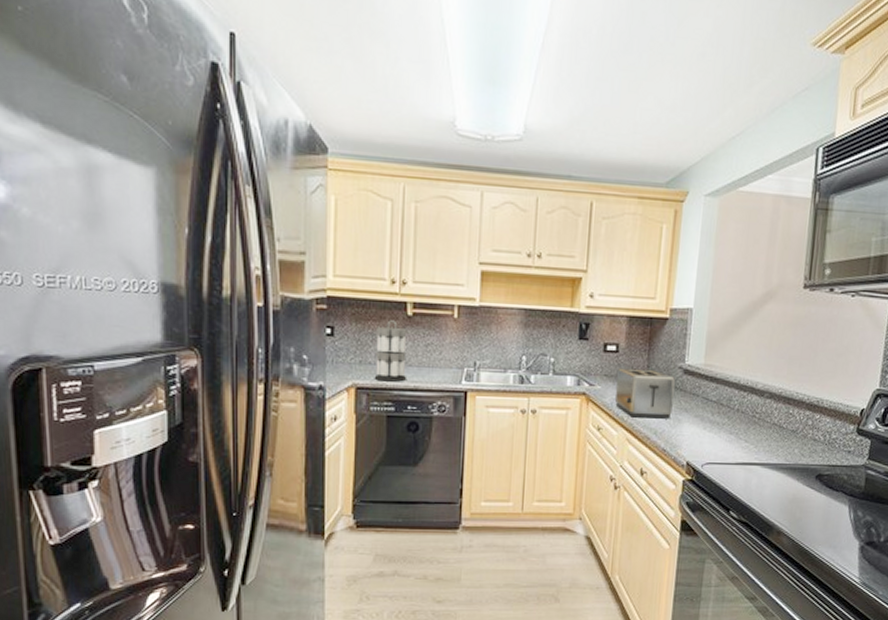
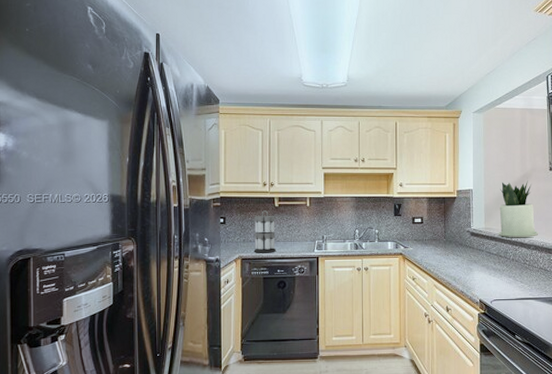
toaster: present [615,368,675,419] -> none [424,234,465,269]
planter: none [721,300,778,382] -> present [497,180,539,238]

